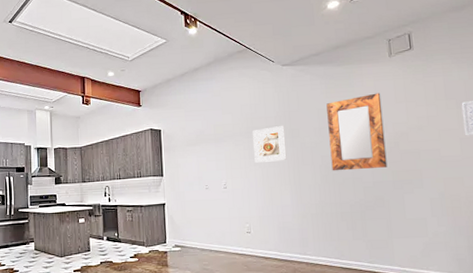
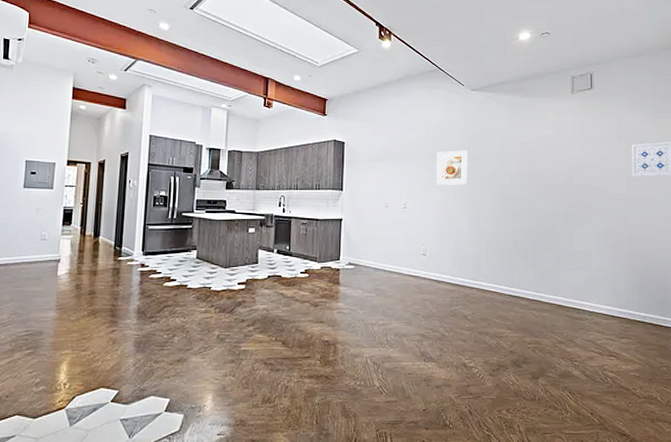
home mirror: present [326,93,388,171] -> none [509,127,561,201]

